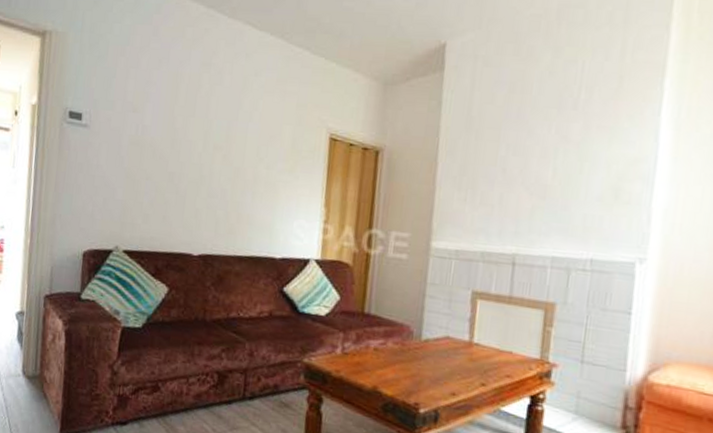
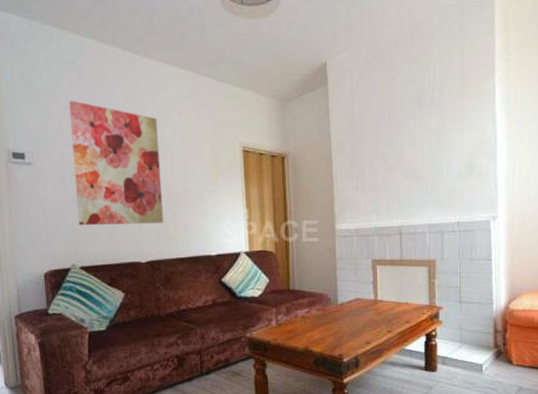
wall art: none [129,59,235,213] -> present [68,100,164,226]

